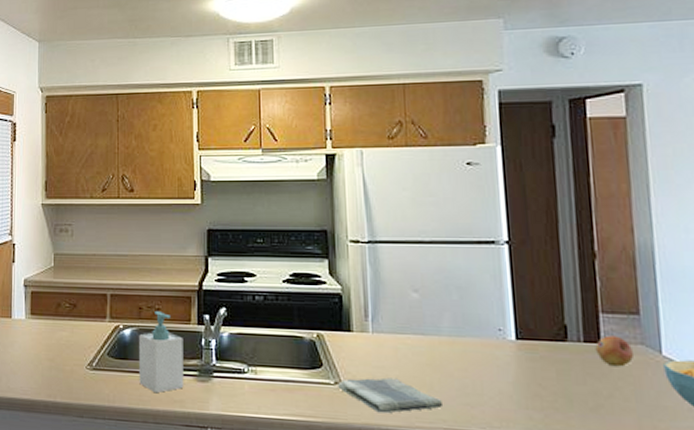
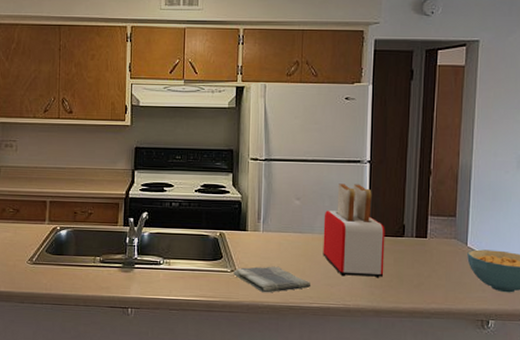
soap bottle: present [139,311,184,392] -> none [73,215,111,281]
toaster: none [452,271,544,397] -> present [323,183,385,278]
fruit: present [595,335,635,367] -> none [423,232,449,255]

